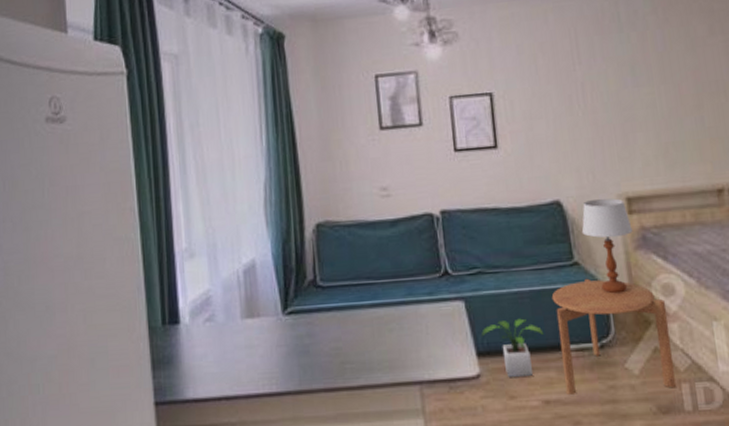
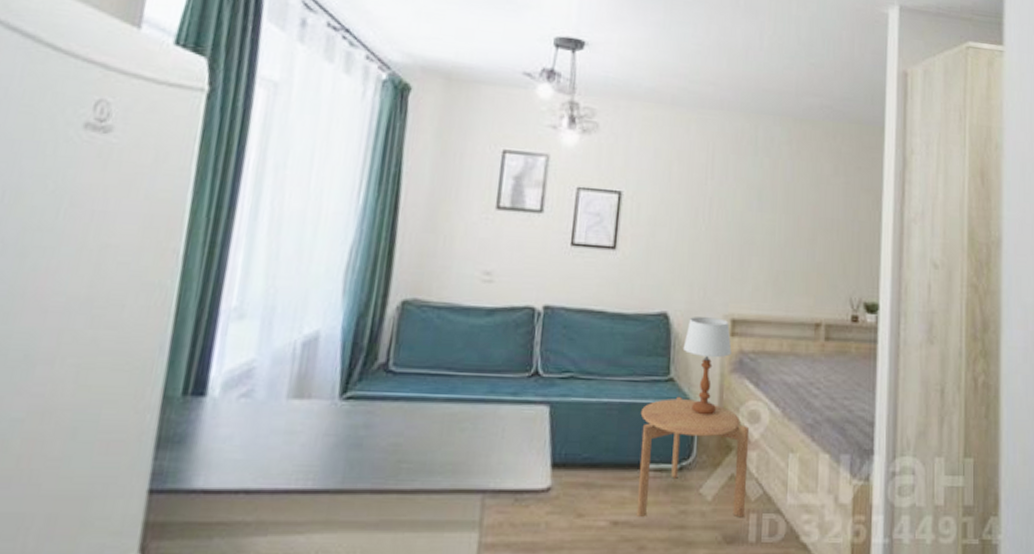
potted plant: present [481,318,544,378] -> none [561,431,626,495]

